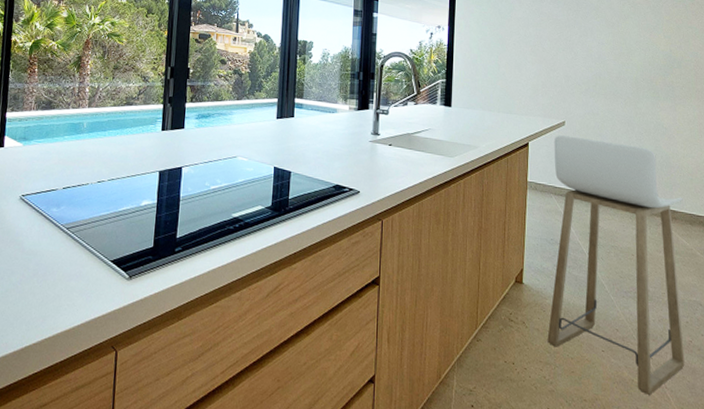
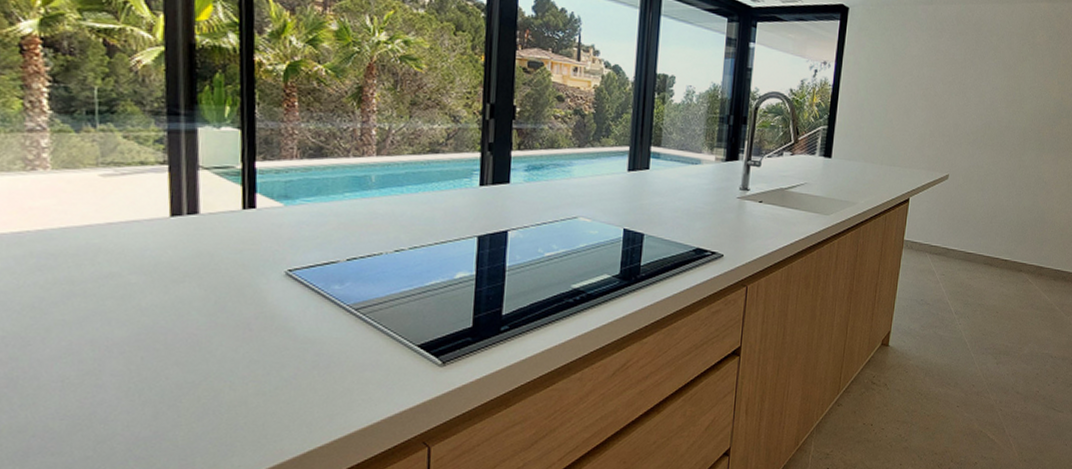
bar stool: present [547,135,685,395] -> none [906,190,1051,443]

